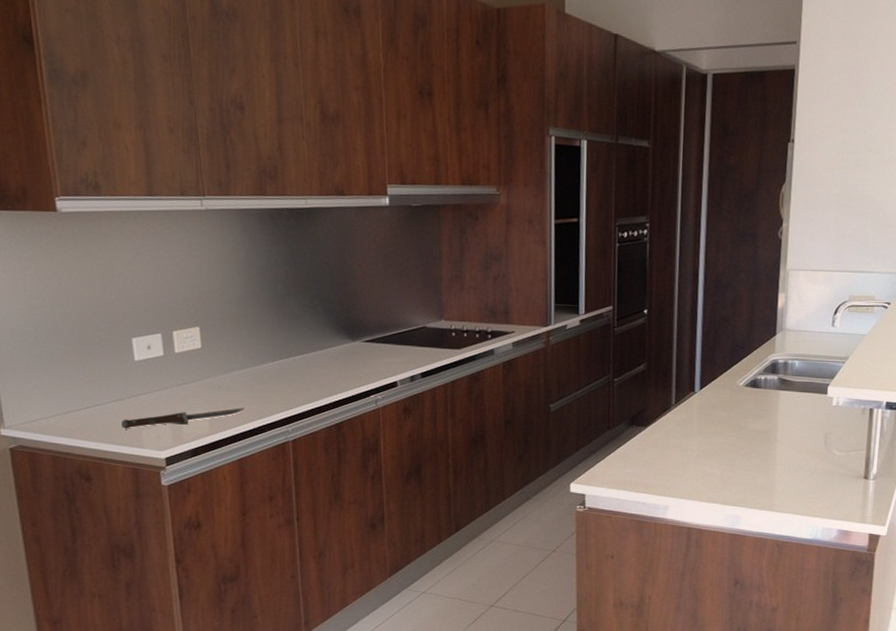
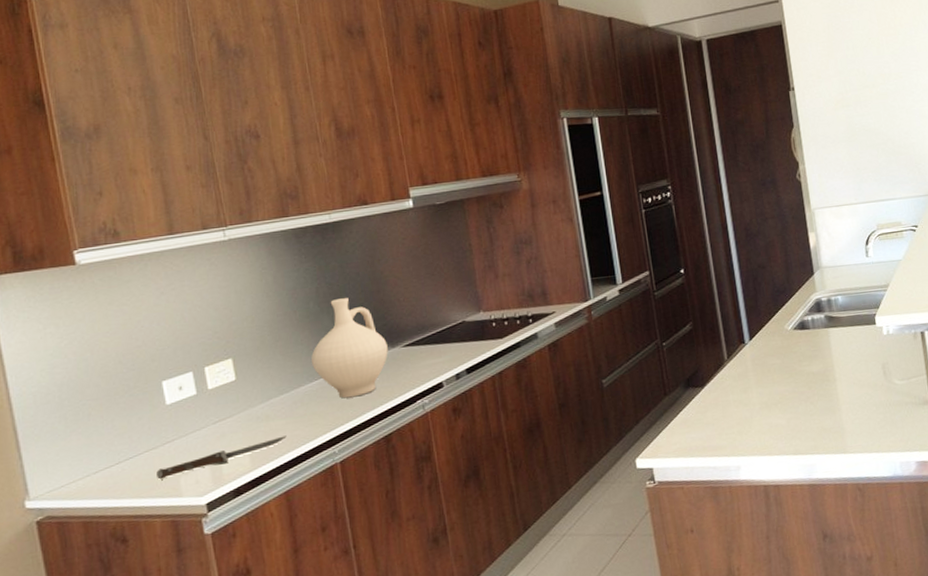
ceramic jug: none [275,285,349,382] -> present [311,298,388,399]

